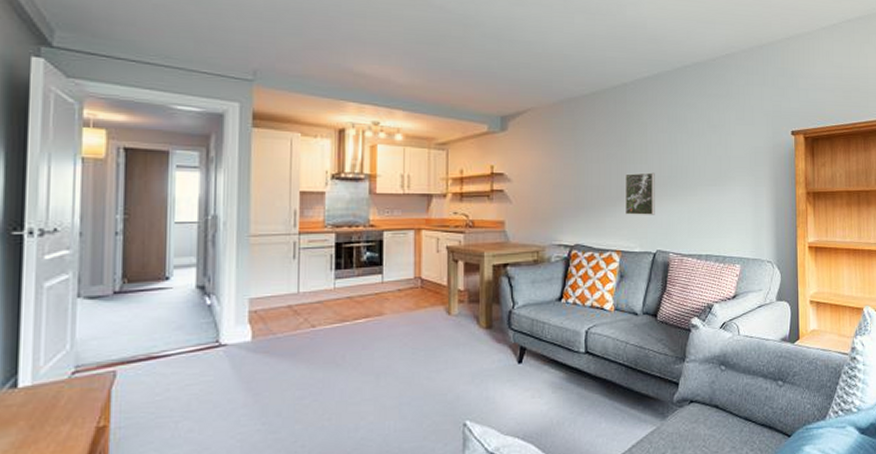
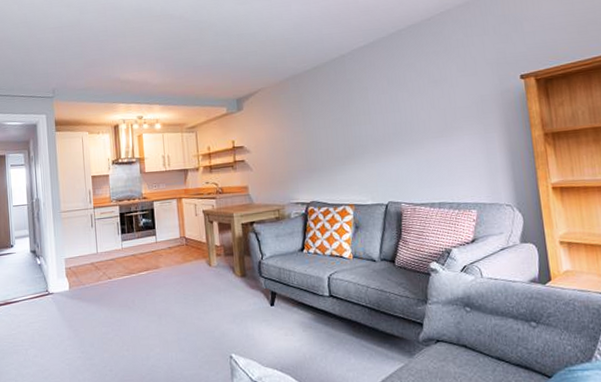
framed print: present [626,172,655,215] -> none [352,131,384,172]

